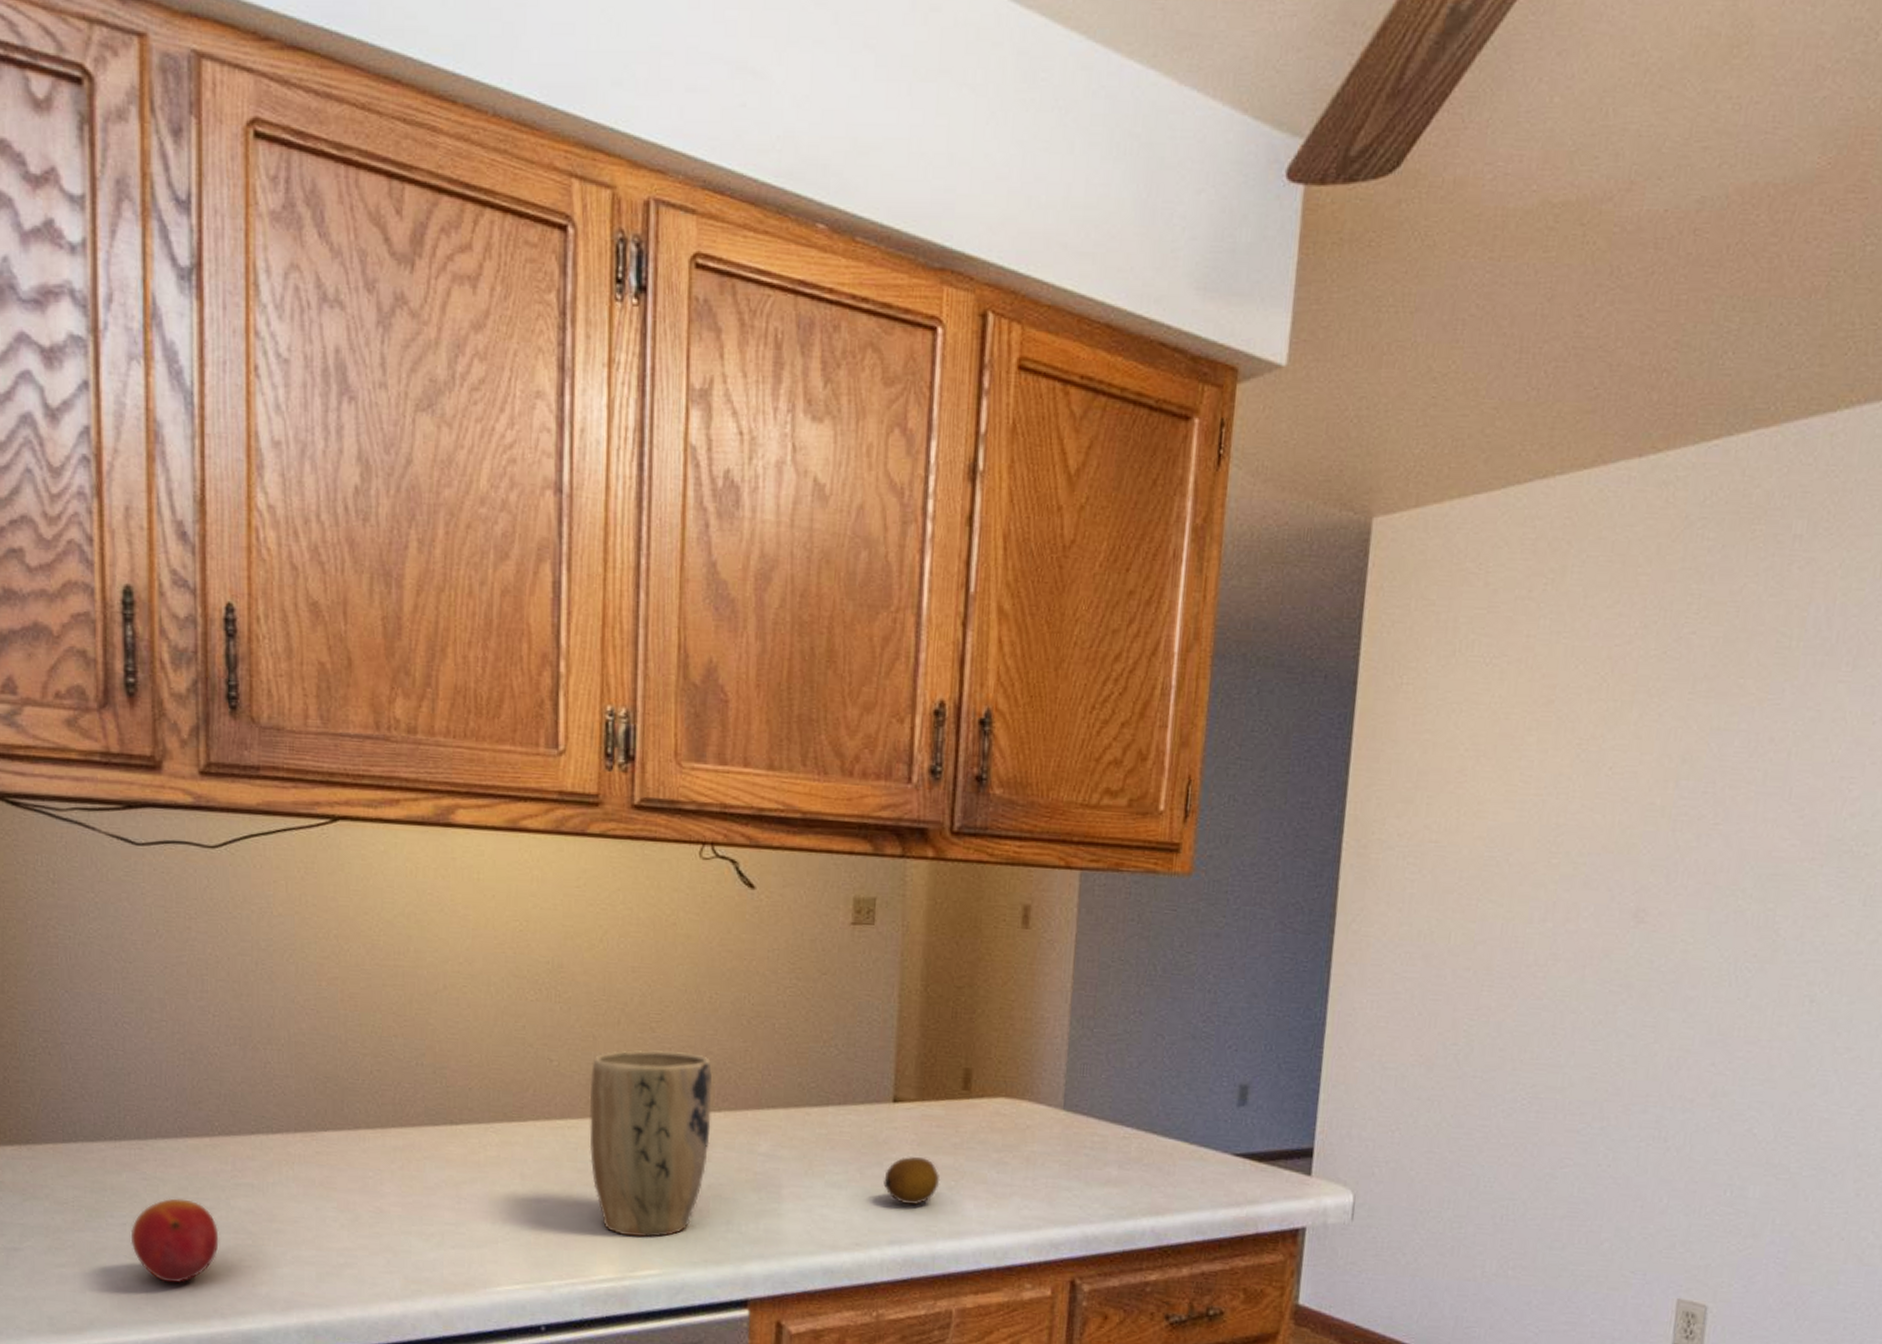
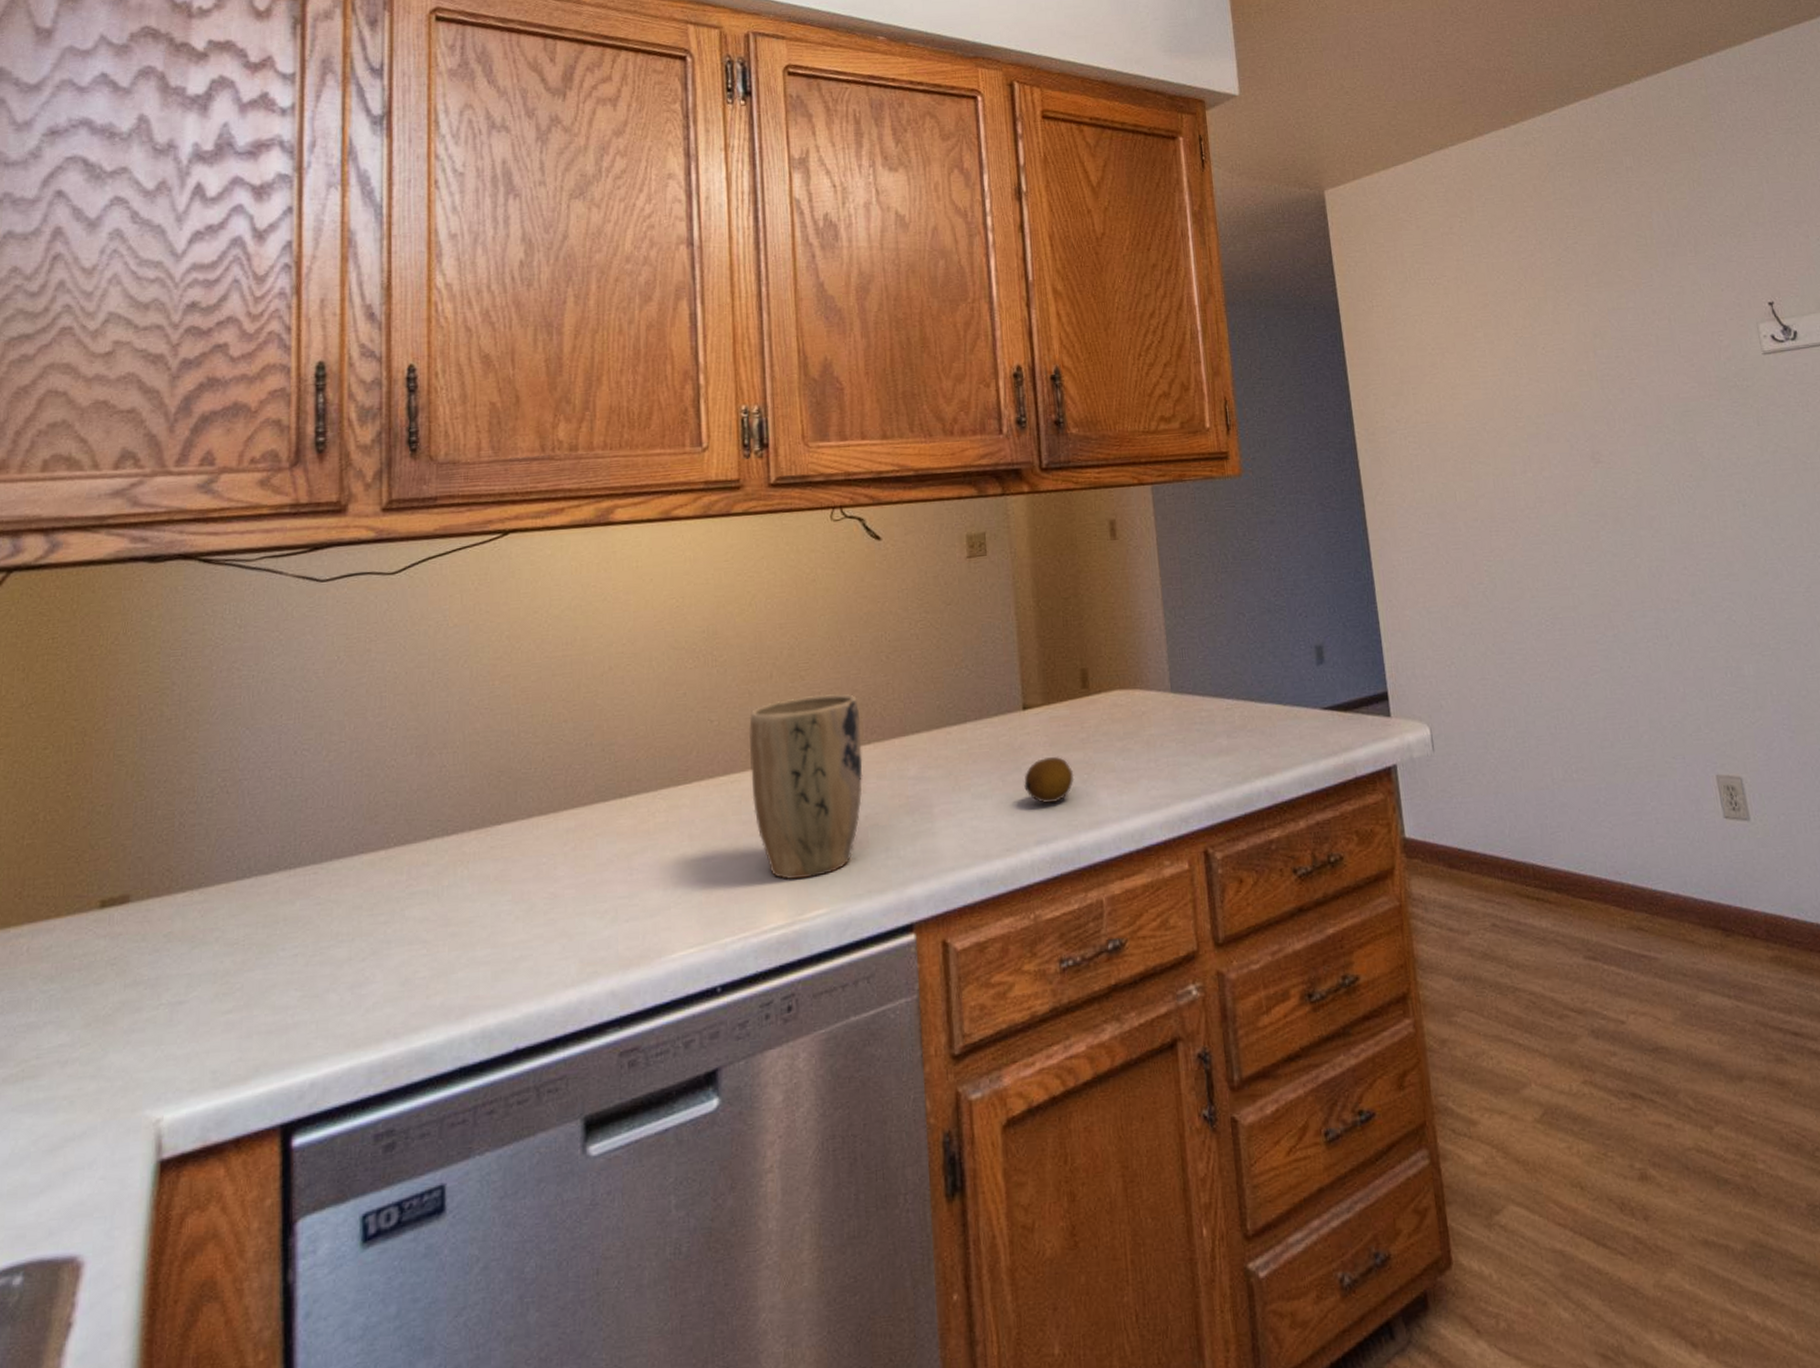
fruit: present [130,1198,219,1284] -> none [302,917,393,1011]

